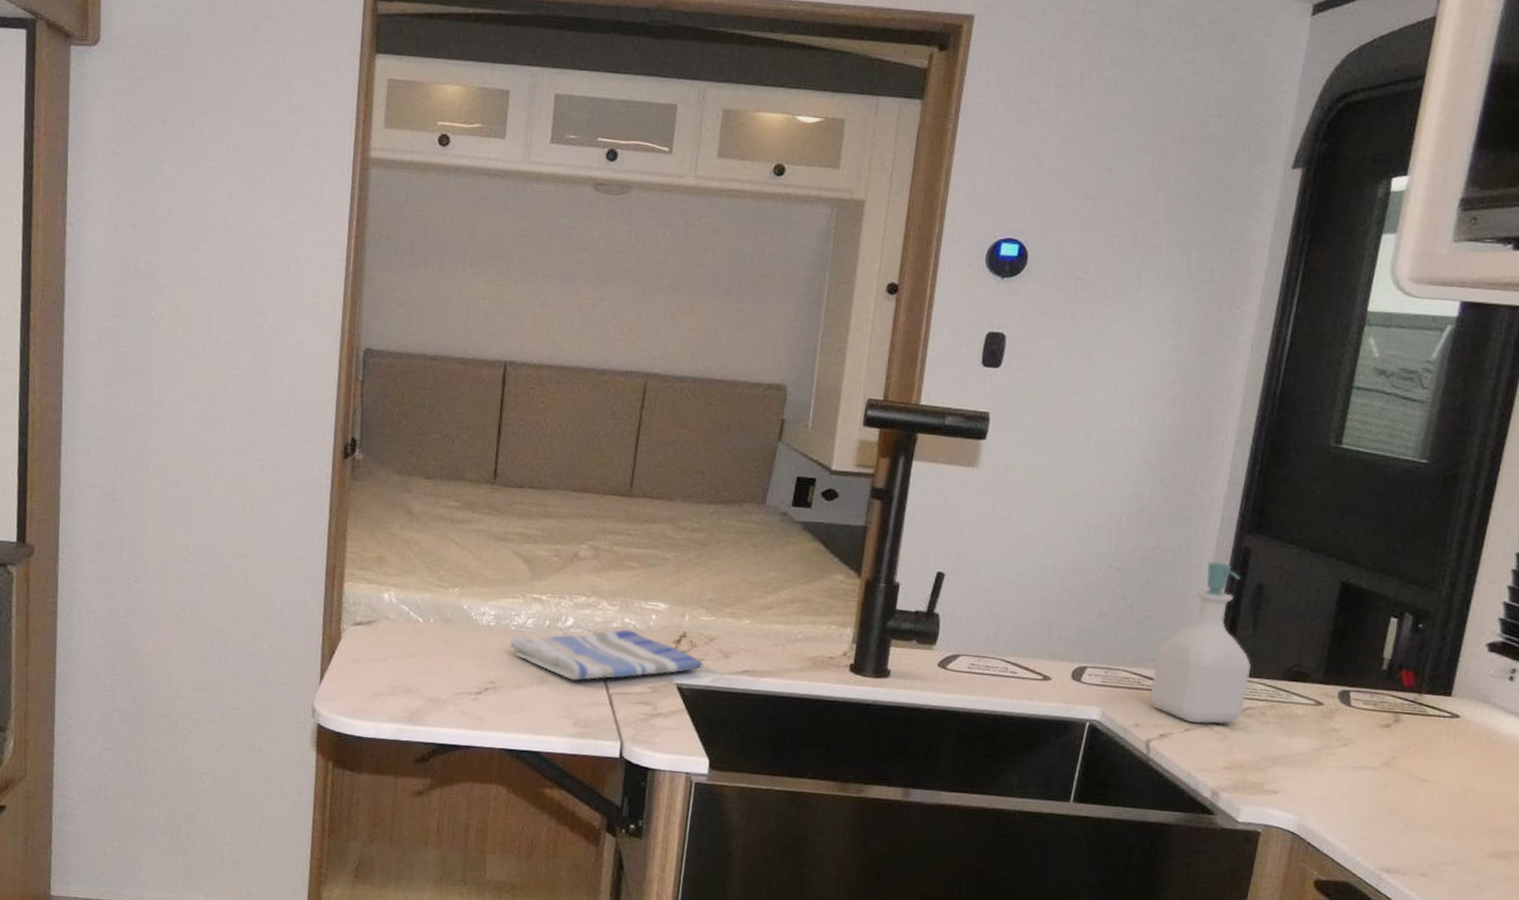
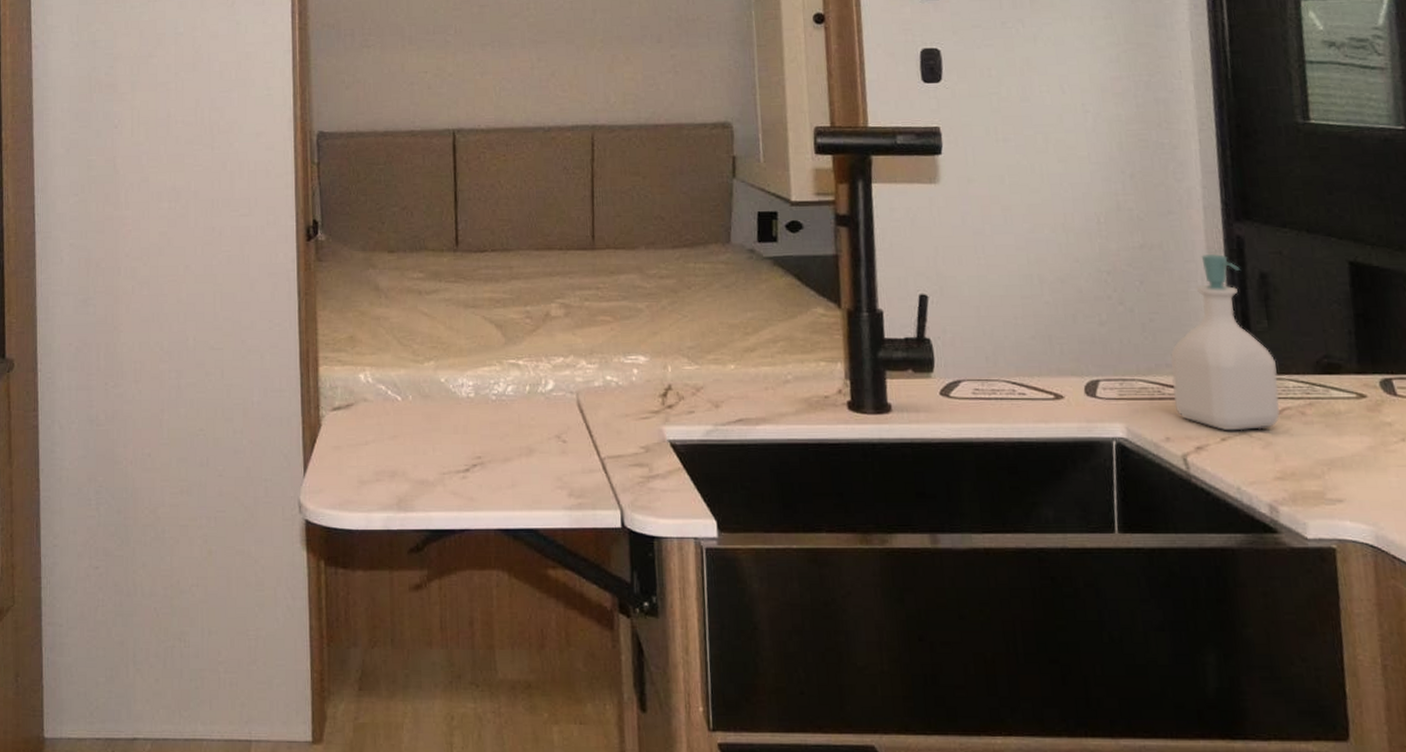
dish towel: present [510,628,703,681] -> none [492,386,694,447]

